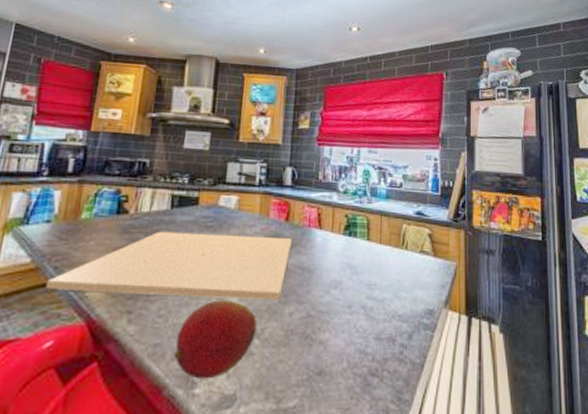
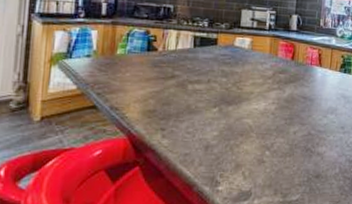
cutting board: present [45,231,293,300] -> none [91,66,297,122]
fruit: present [174,300,258,379] -> none [201,121,268,180]

